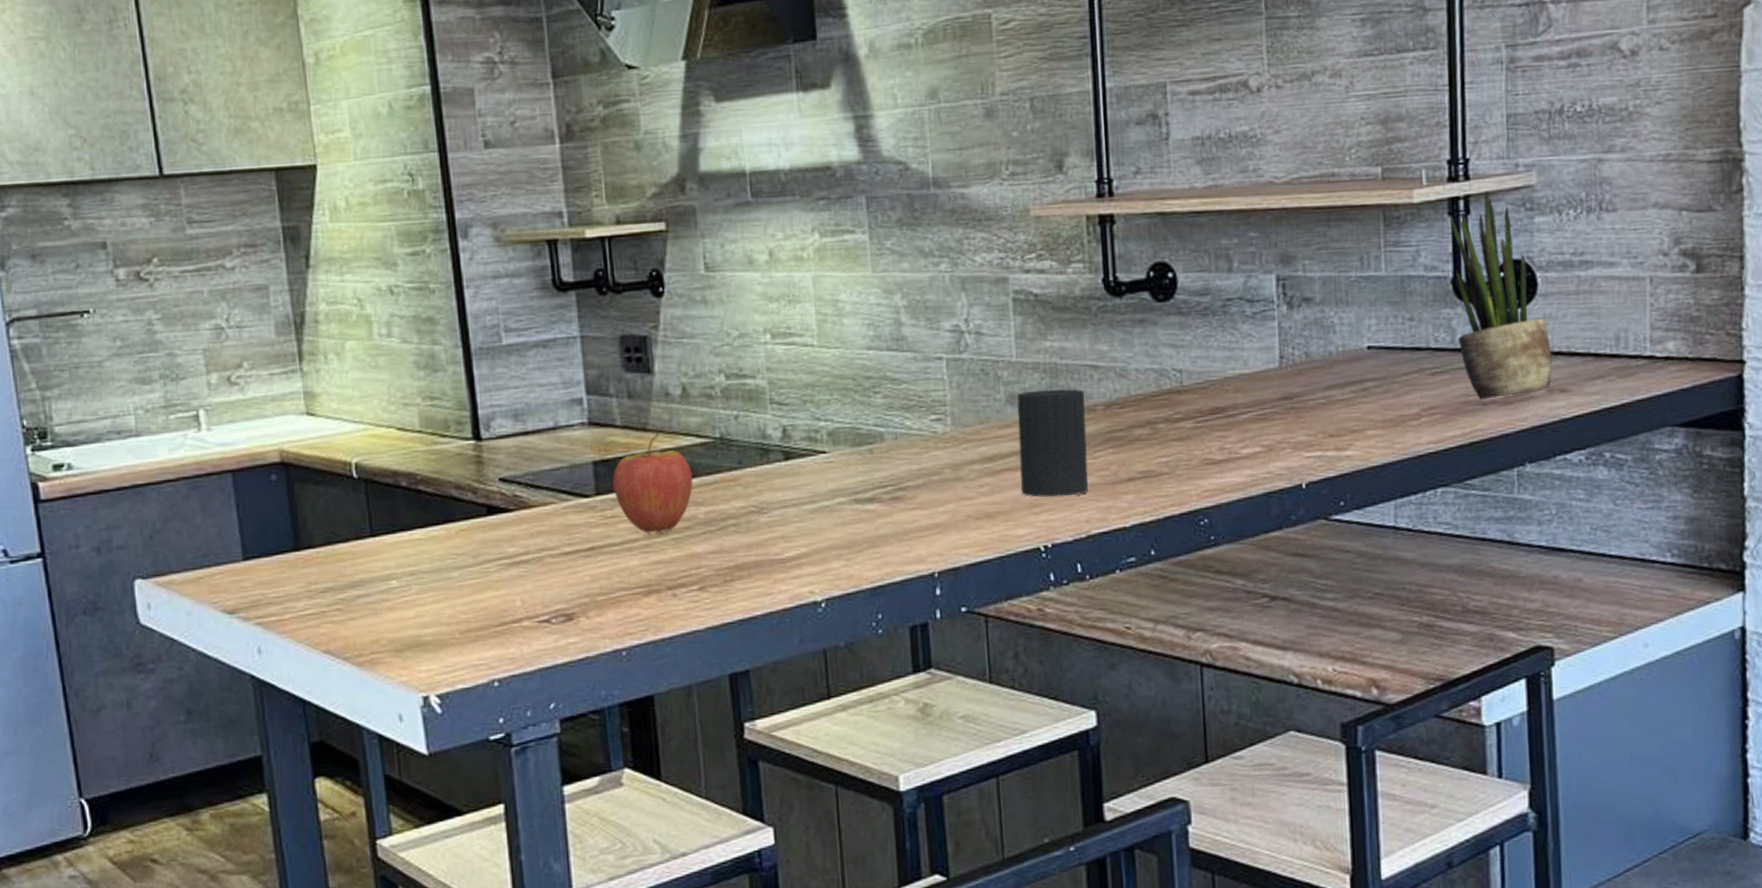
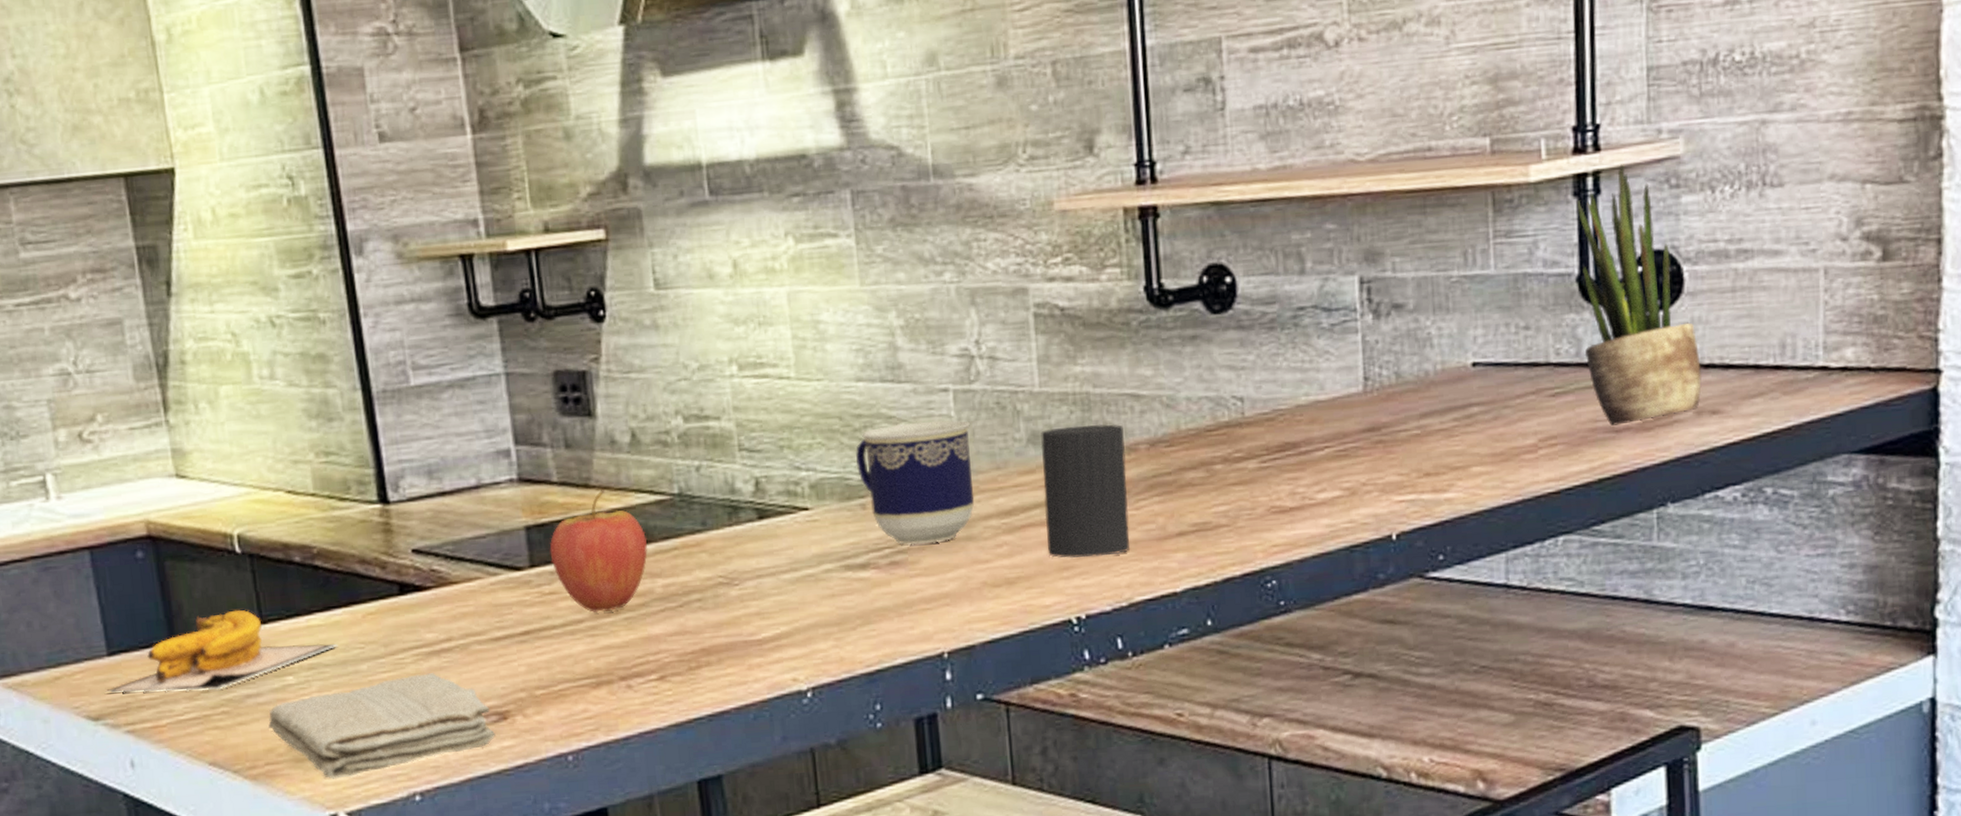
banana: none [239,524,435,592] -> present [105,609,338,693]
washcloth: none [374,579,563,667] -> present [268,672,496,779]
cup: none [865,382,962,484] -> present [855,419,975,545]

